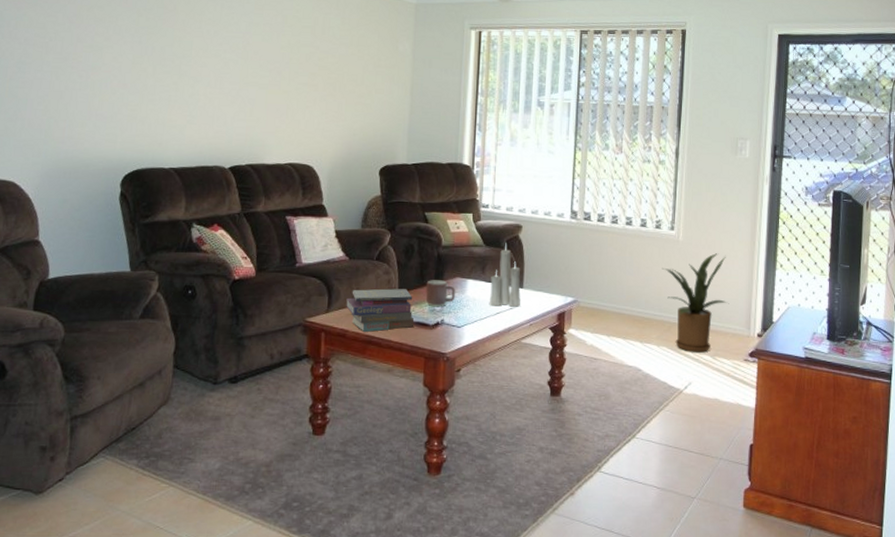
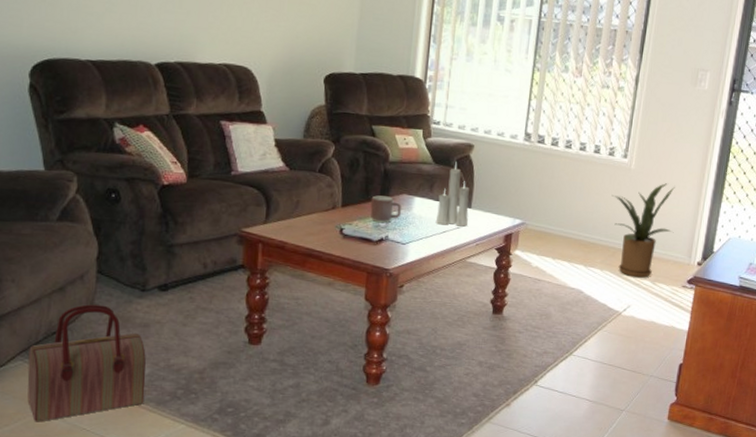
handbag: none [107,399,217,521] -> present [27,304,146,422]
books: present [346,288,413,332] -> none [285,201,357,245]

